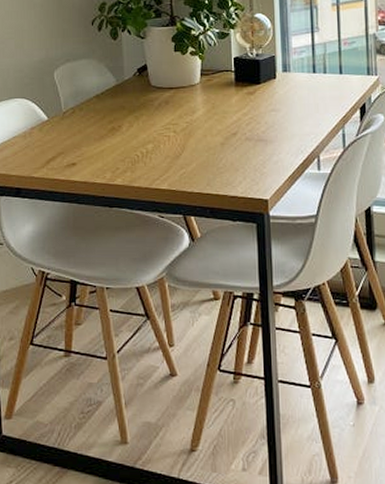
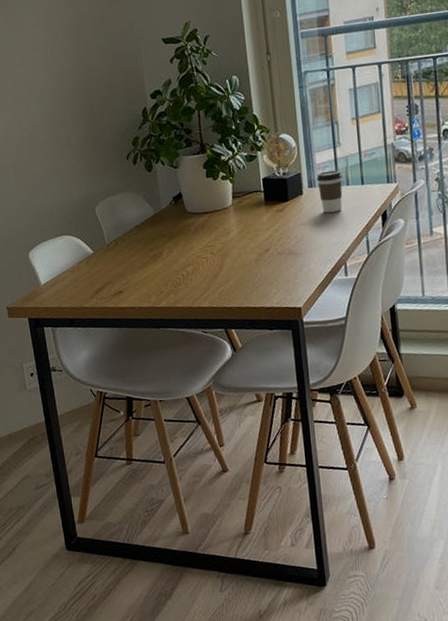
coffee cup: none [292,56,320,101] -> present [317,170,343,213]

